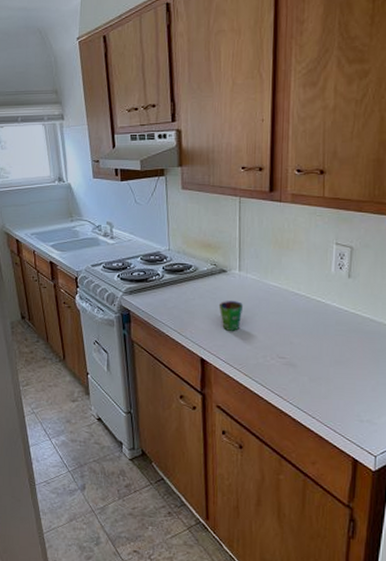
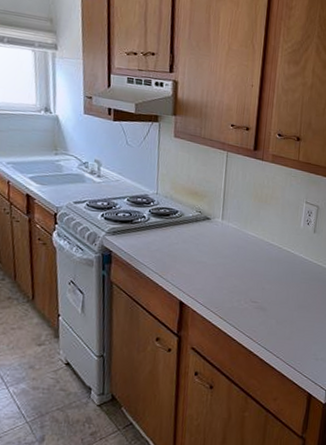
cup: present [218,301,244,331] -> none [200,247,224,276]

